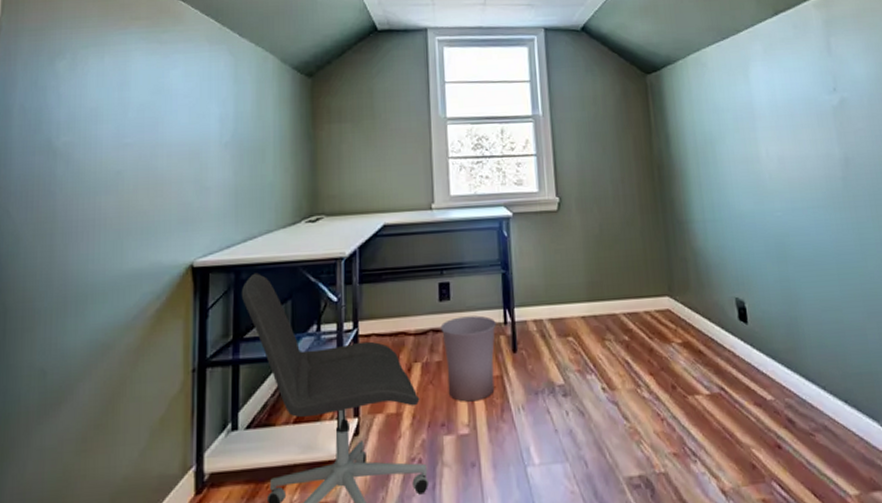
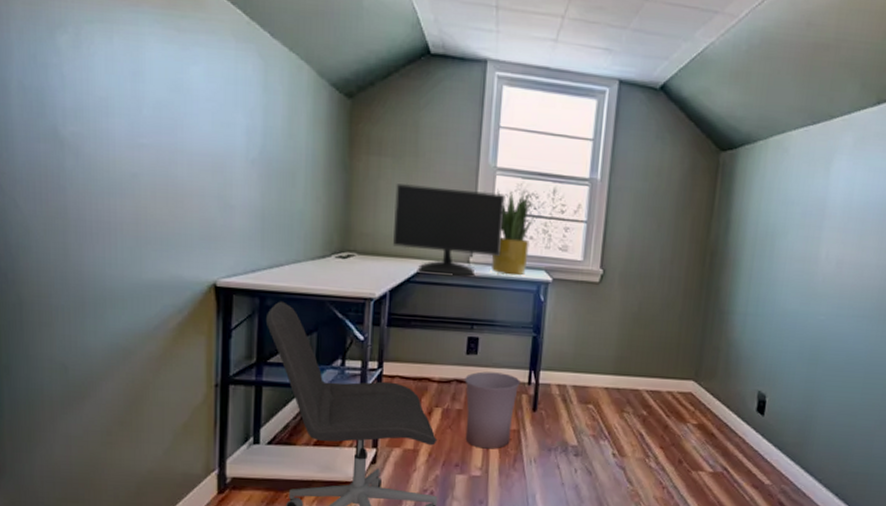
computer monitor: none [357,140,460,225] -> present [393,183,507,276]
planter: none [449,134,488,216] -> present [491,189,536,276]

